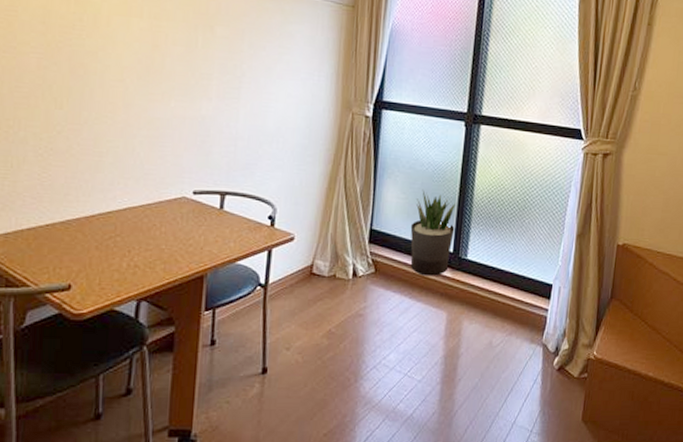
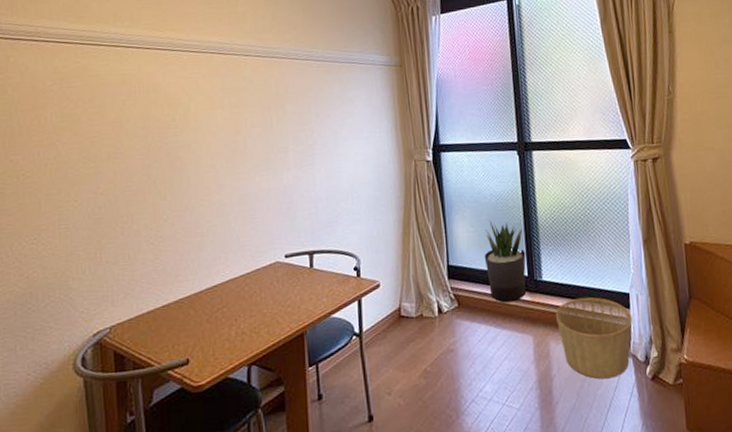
basket: none [473,281,551,364] -> present [555,297,633,380]

